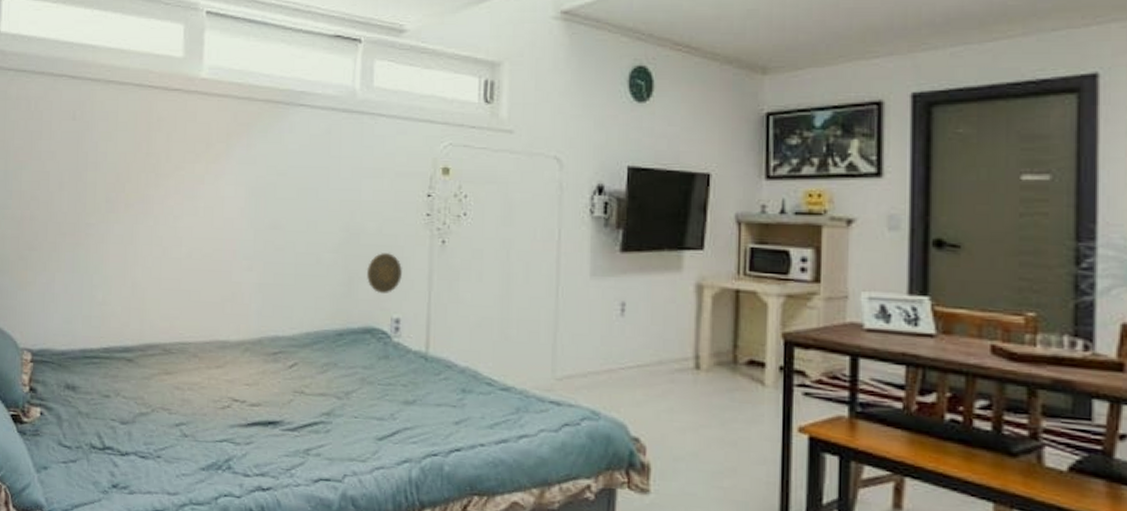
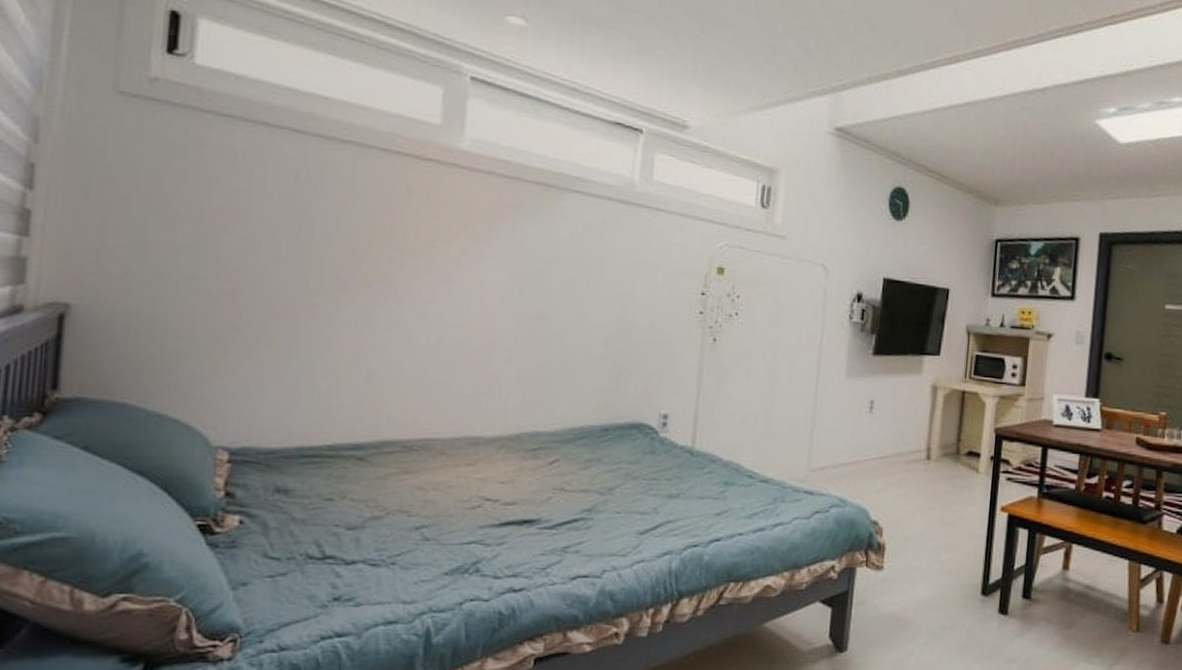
decorative plate: present [366,252,402,293] -> none [636,348,673,389]

